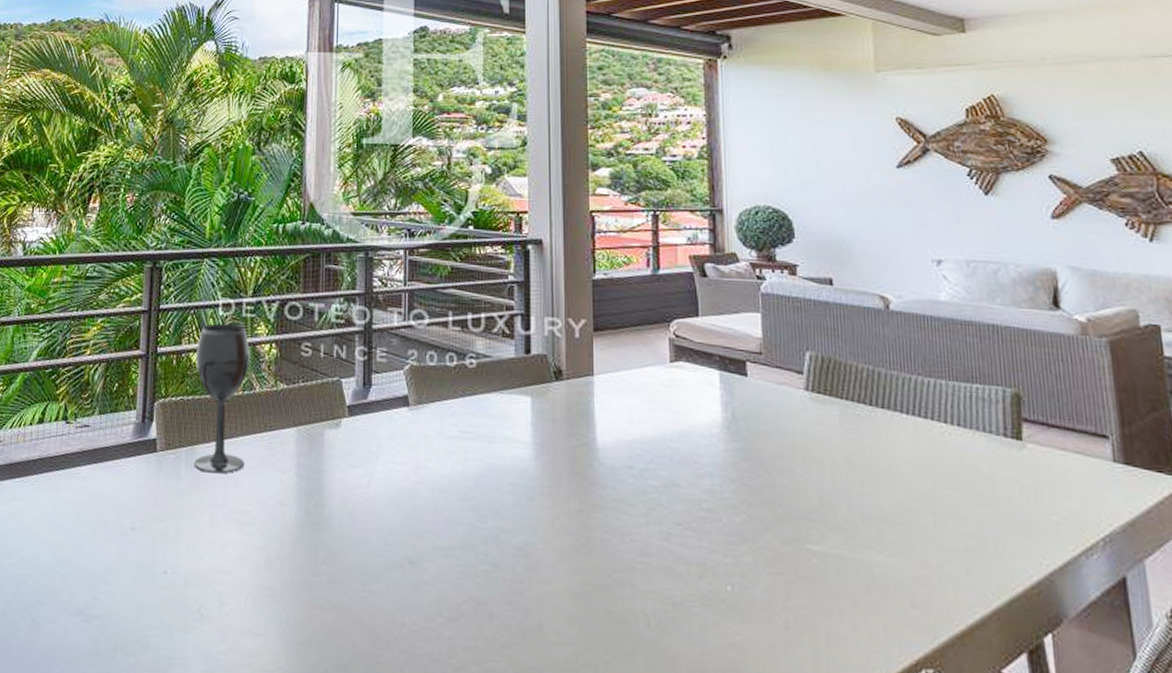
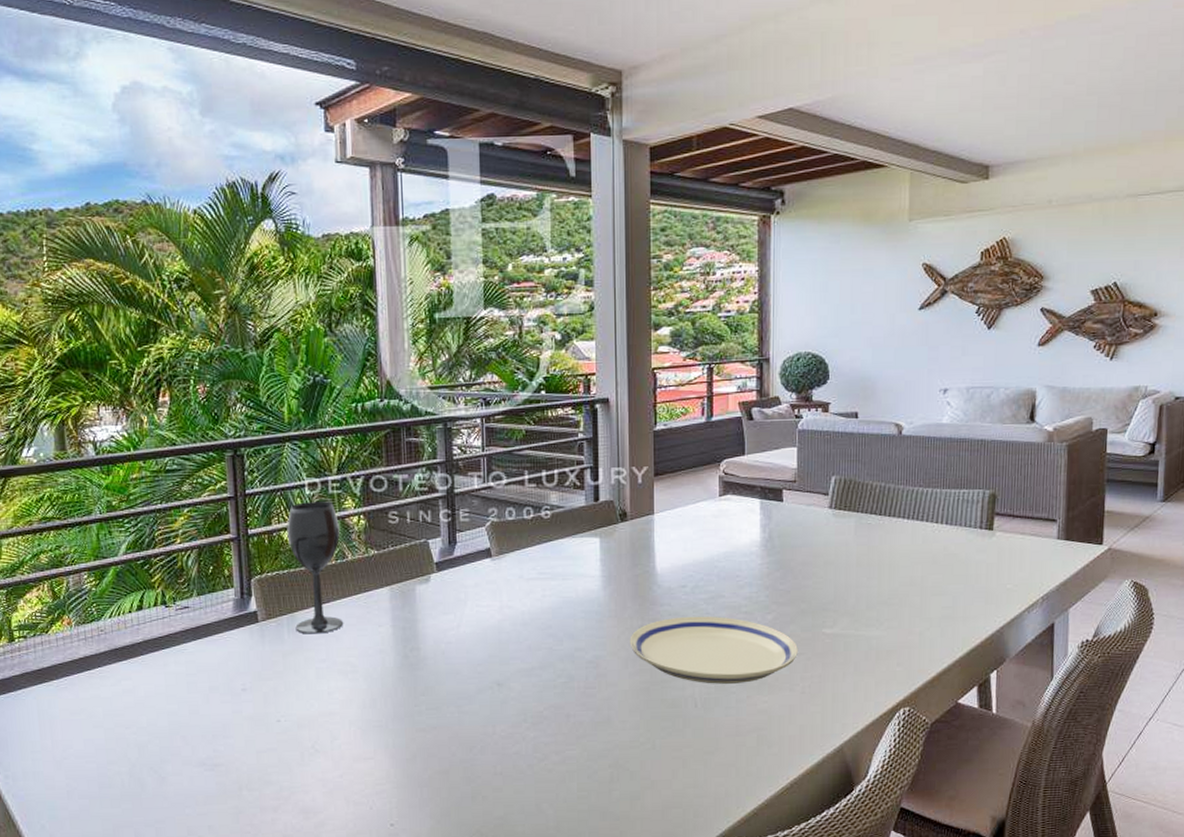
plate: none [565,505,777,604] -> present [629,616,798,684]

